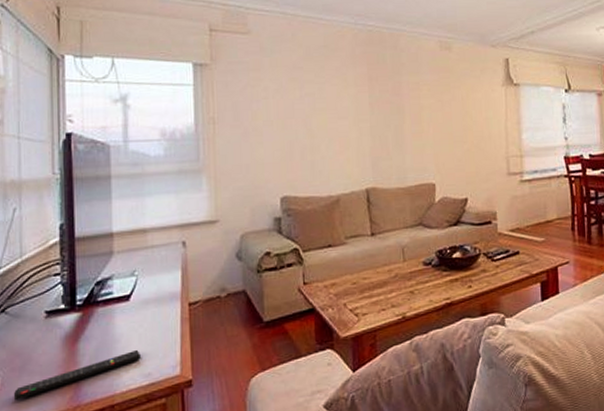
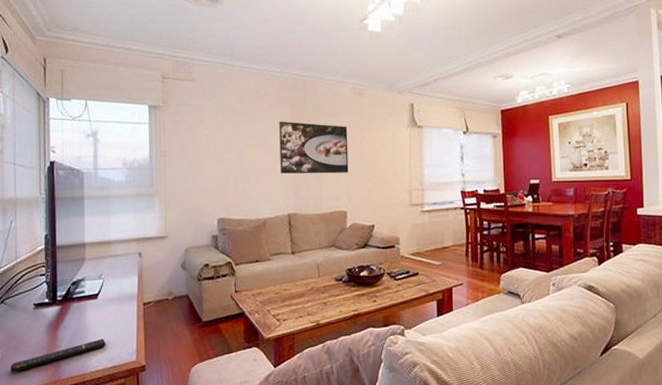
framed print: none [353,80,437,142] -> present [279,121,349,174]

